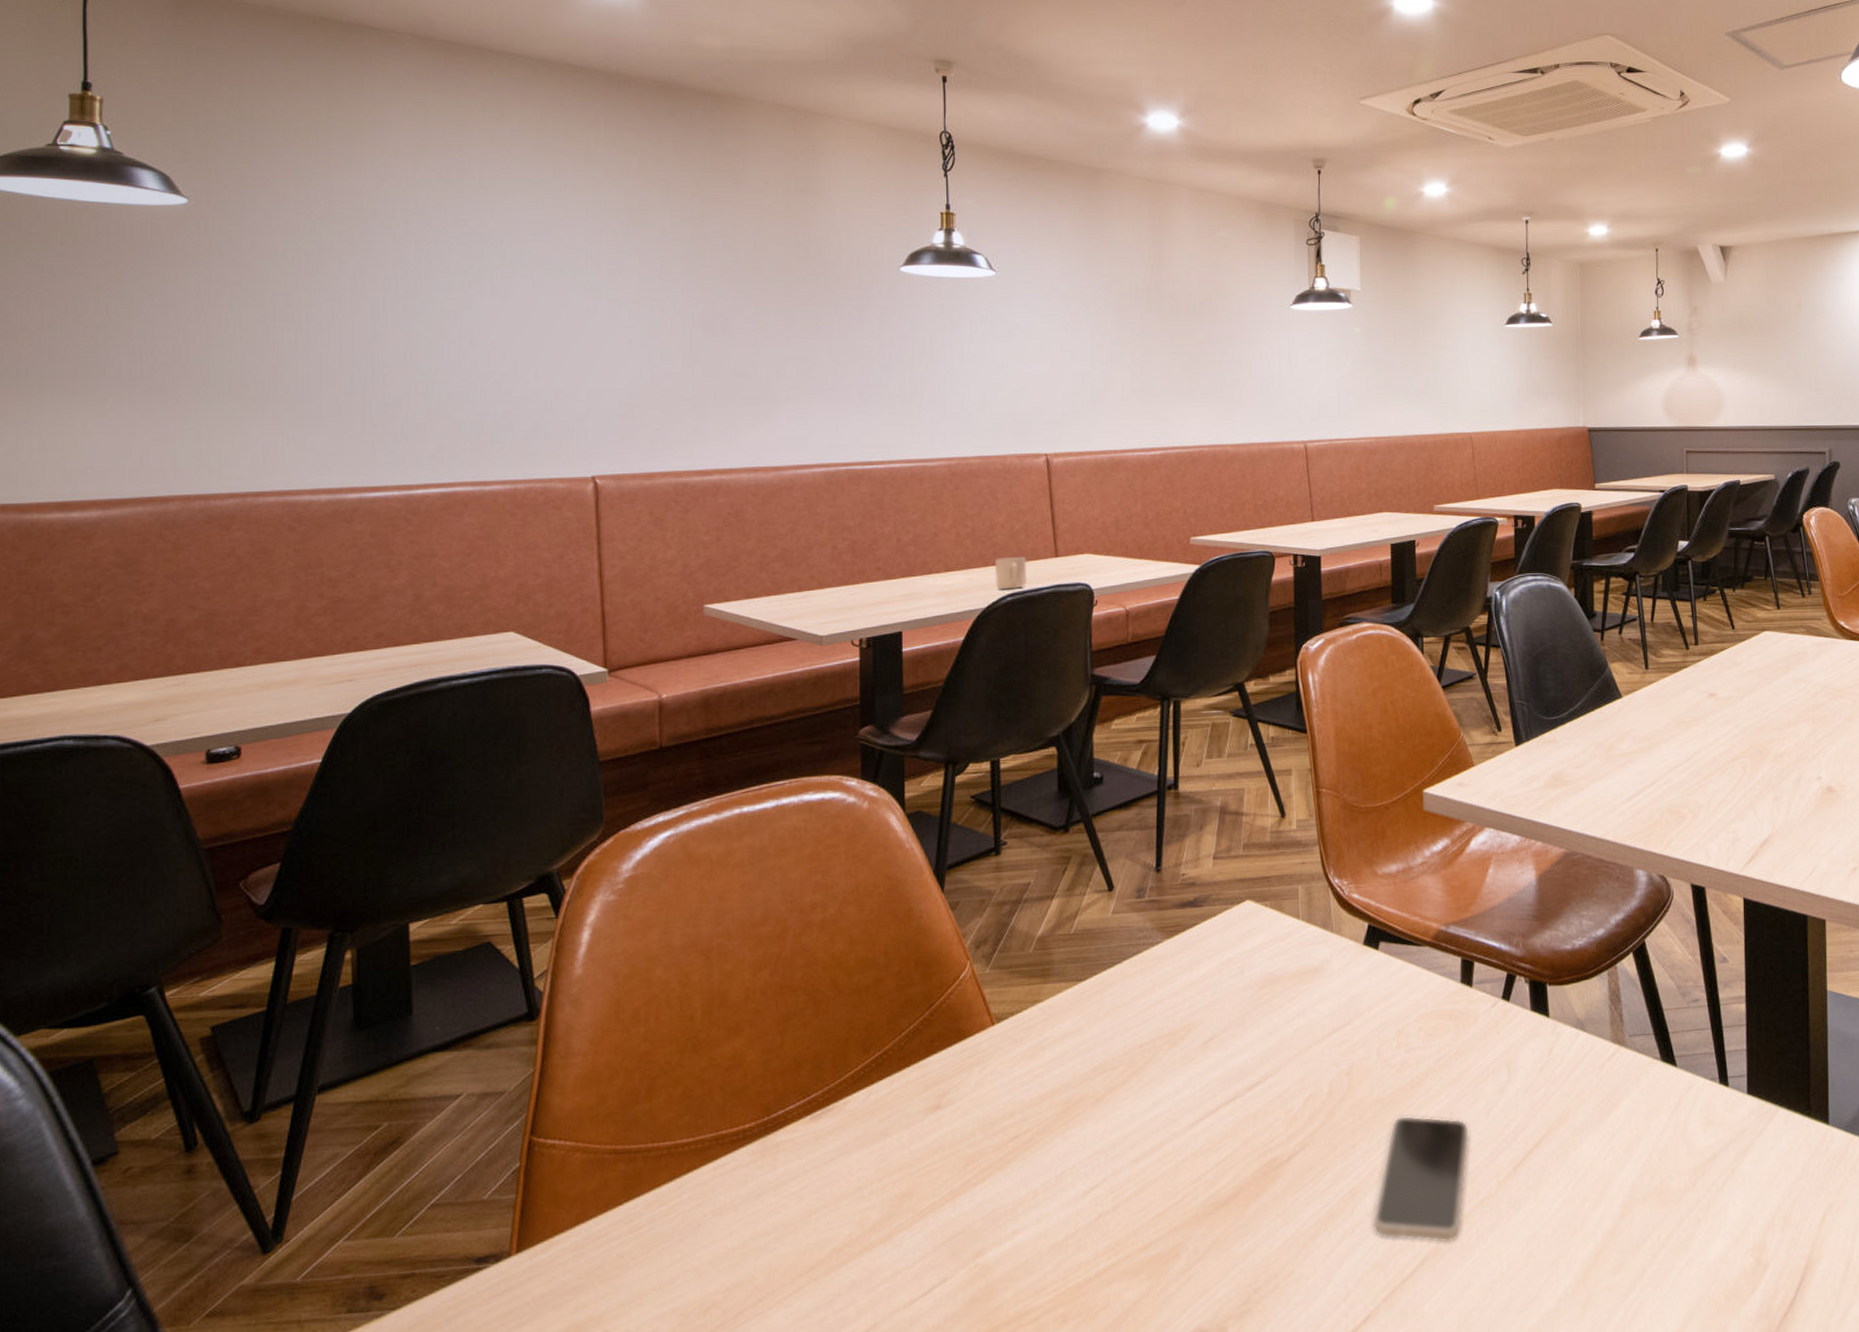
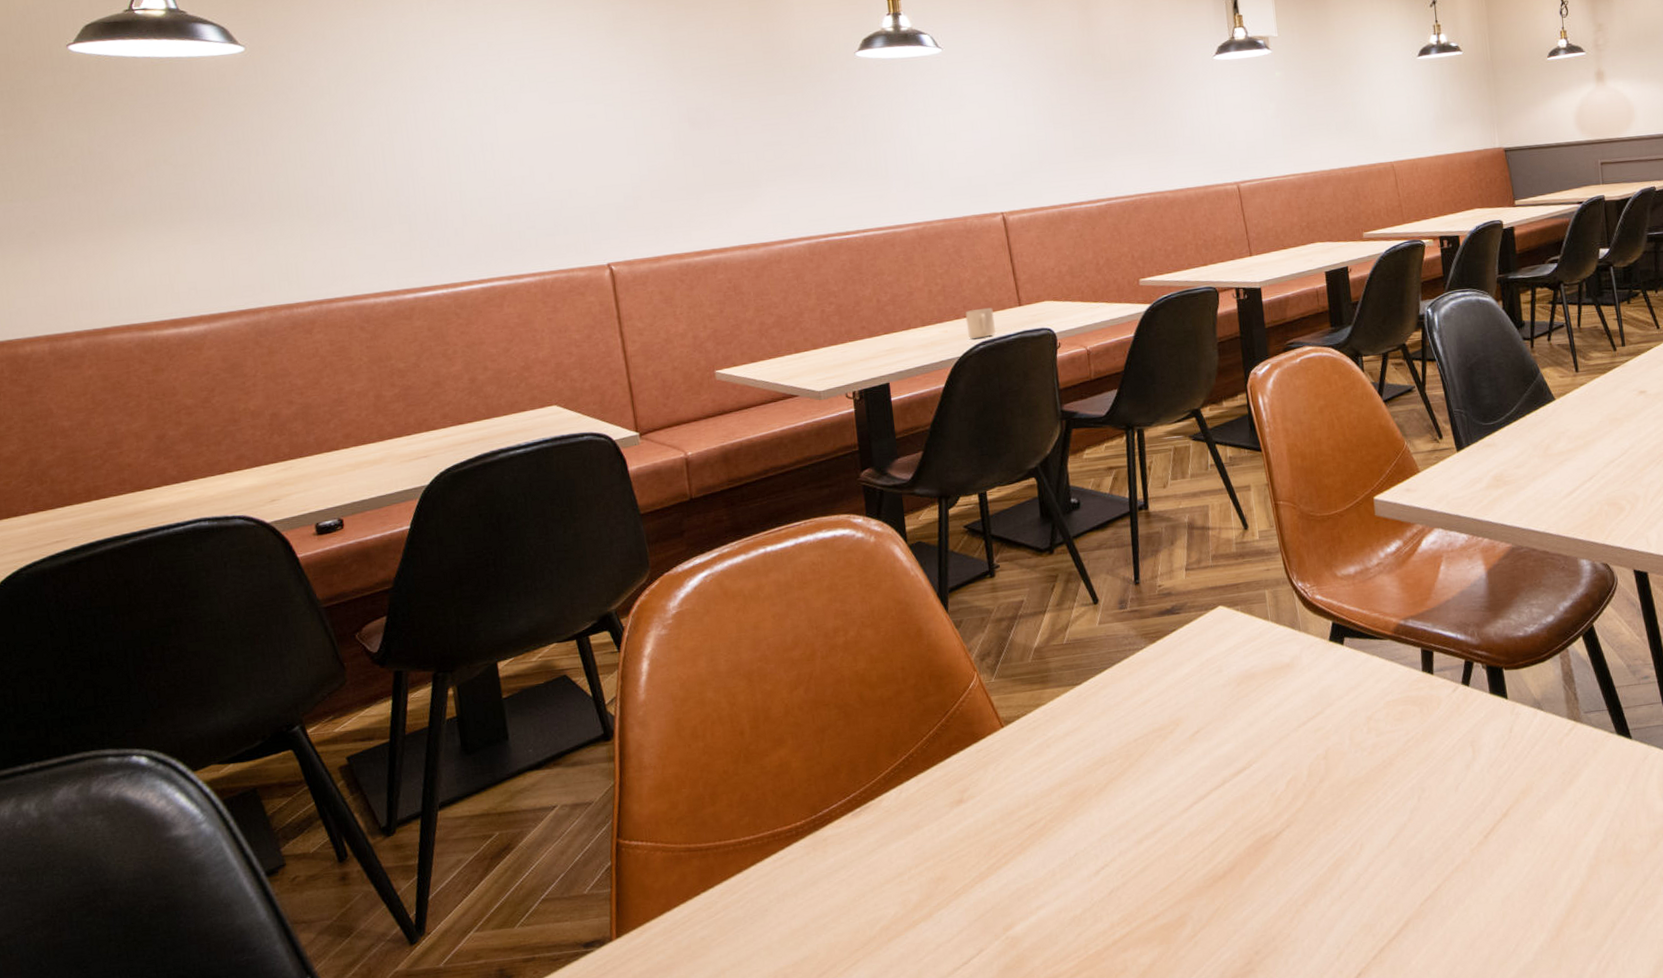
mobile phone: present [1373,1115,1470,1241] -> none [1357,792,1442,904]

